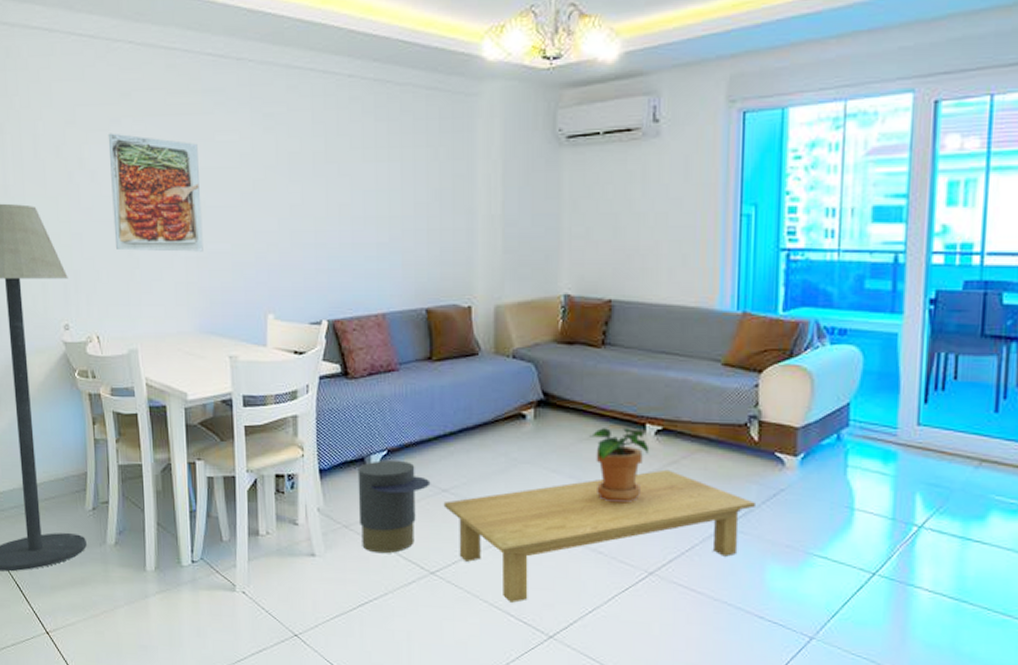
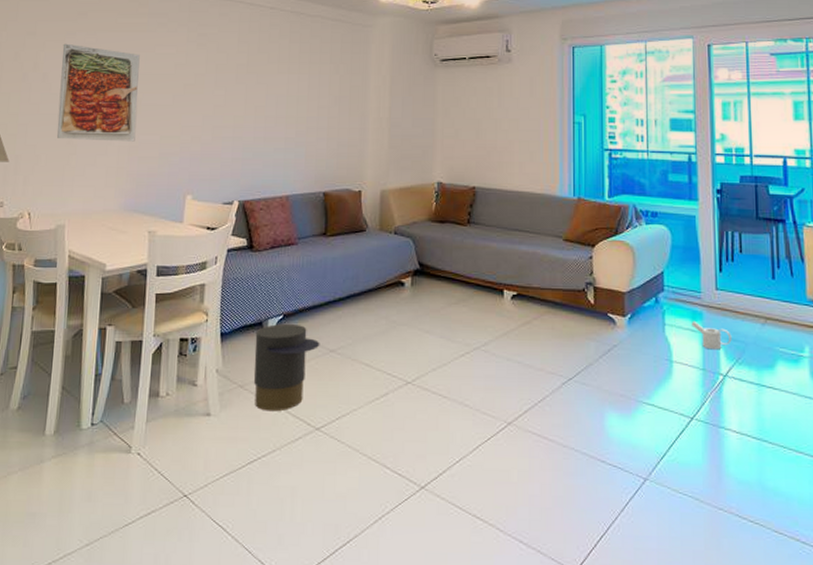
coffee table: present [443,469,755,603] -> none [330,329,594,455]
potted plant: present [589,427,650,503] -> none [457,293,507,360]
watering can: none [881,462,933,497] -> present [691,320,732,350]

